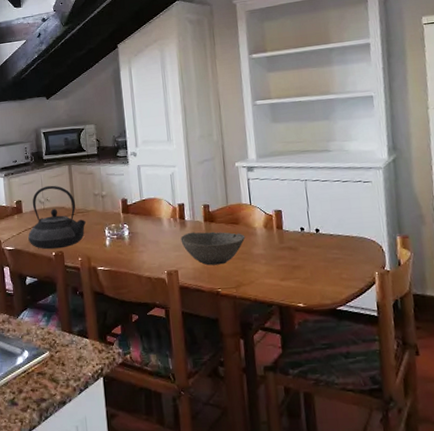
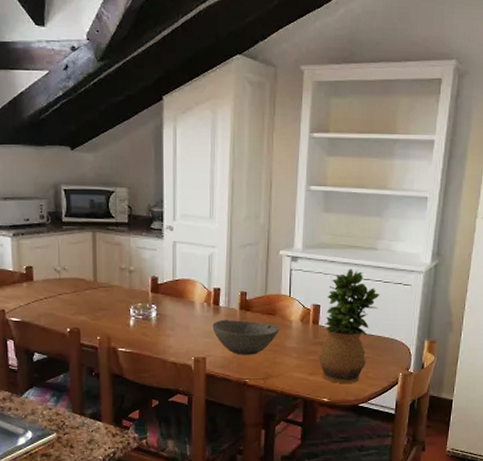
teapot: present [28,185,87,250] -> none [39,253,109,325]
potted plant: none [287,172,341,287] -> present [318,269,380,383]

